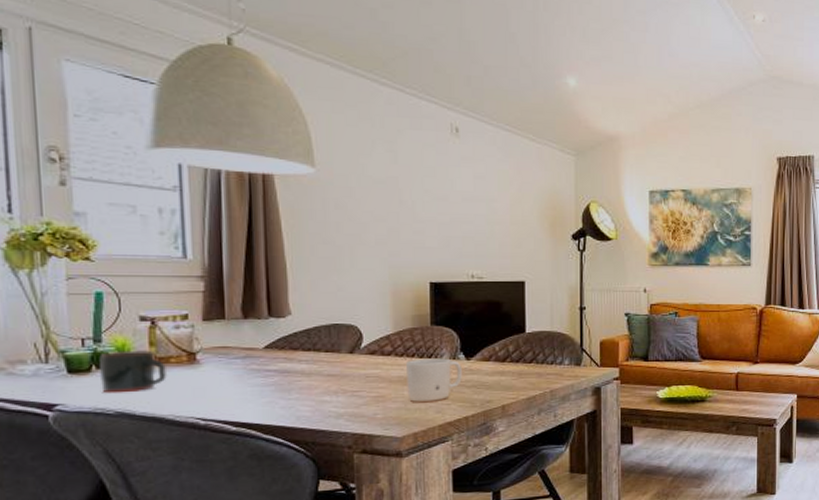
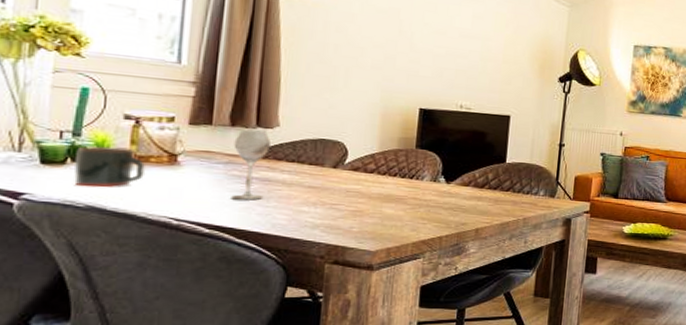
wineglass: none [248,321,285,395] -> present [231,129,271,201]
mug: present [405,358,463,403] -> none [385,178,442,221]

